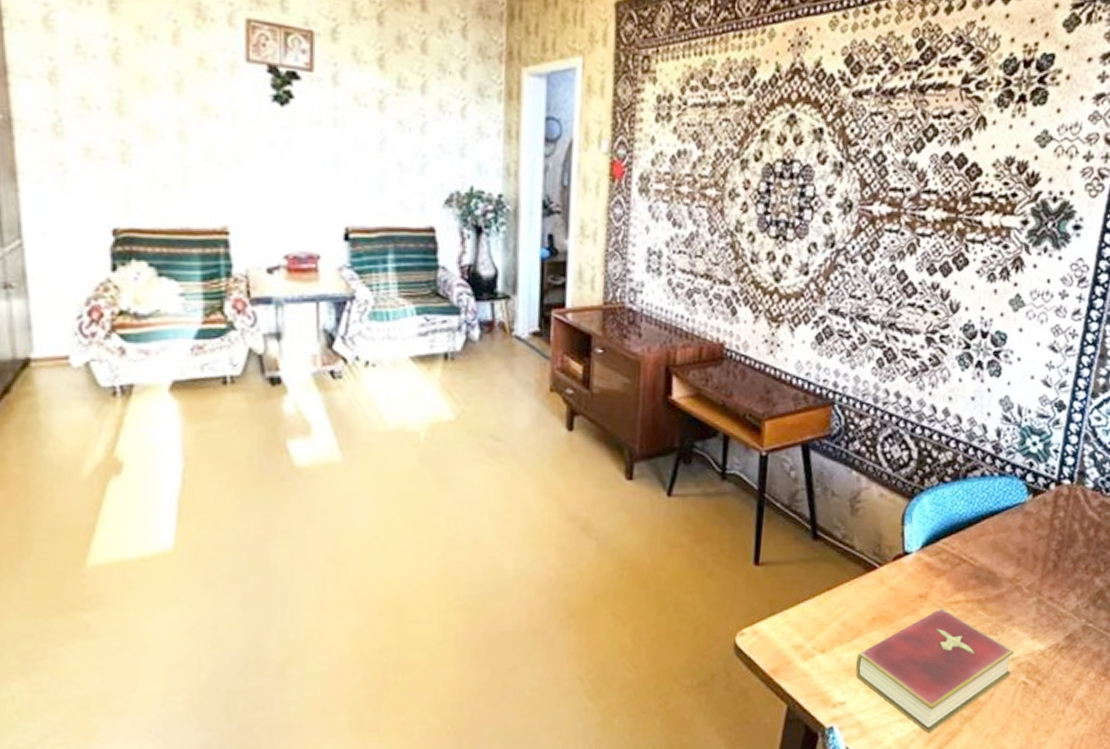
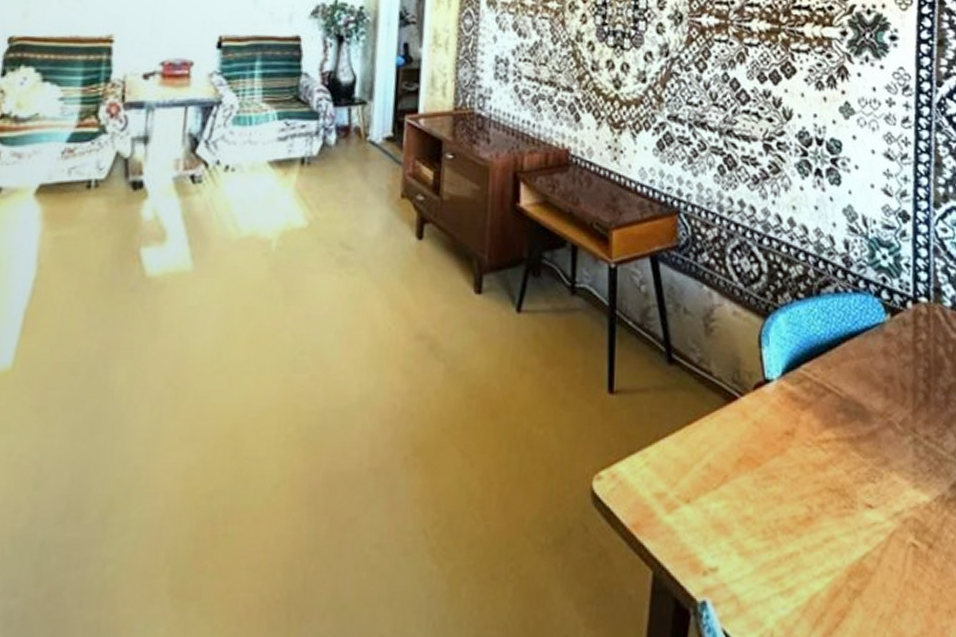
hardcover book: present [855,607,1015,734] -> none [724,447,898,613]

